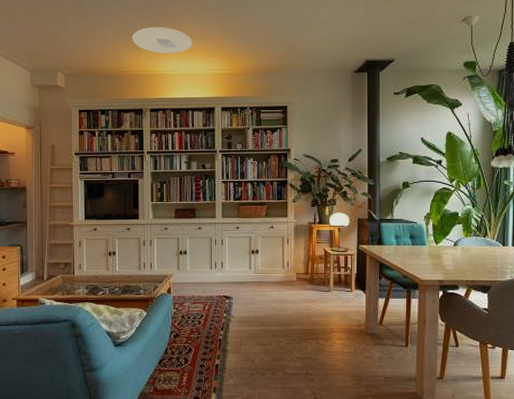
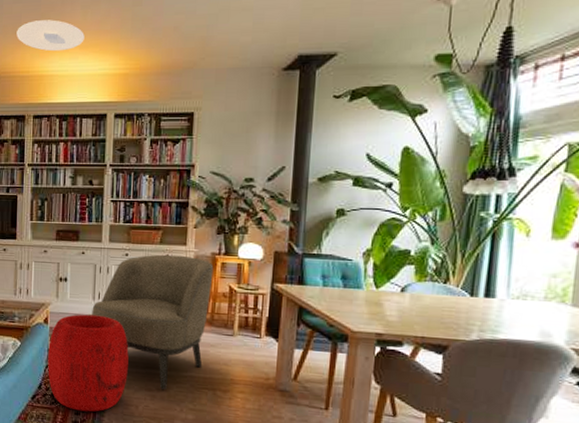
pouf: none [172,282,244,370] -> present [48,314,129,412]
armchair: none [210,226,311,343] -> present [92,254,214,390]

